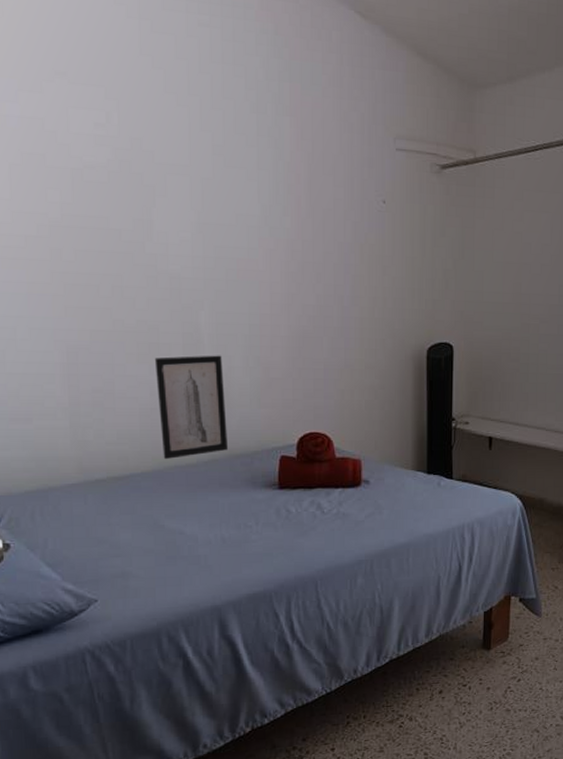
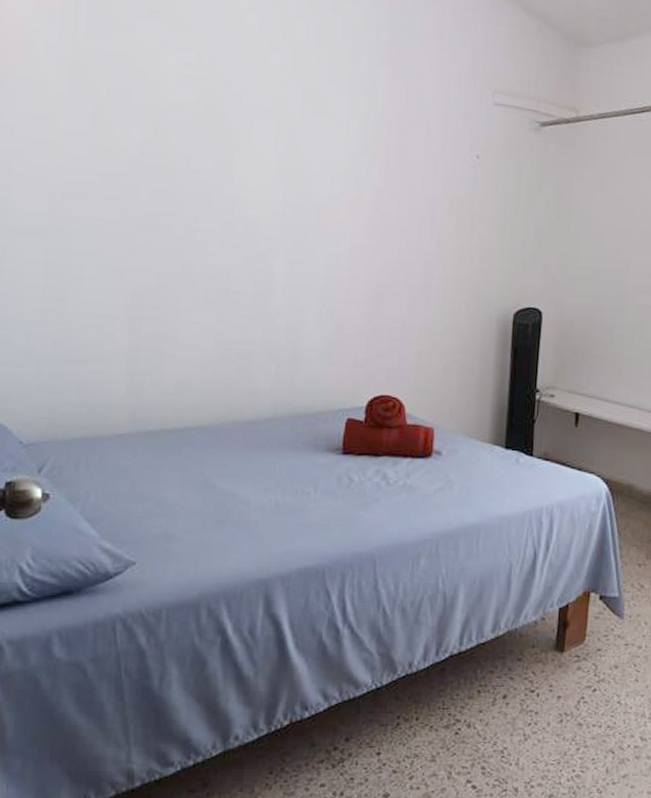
wall art: present [154,355,228,459] -> none [221,305,294,414]

